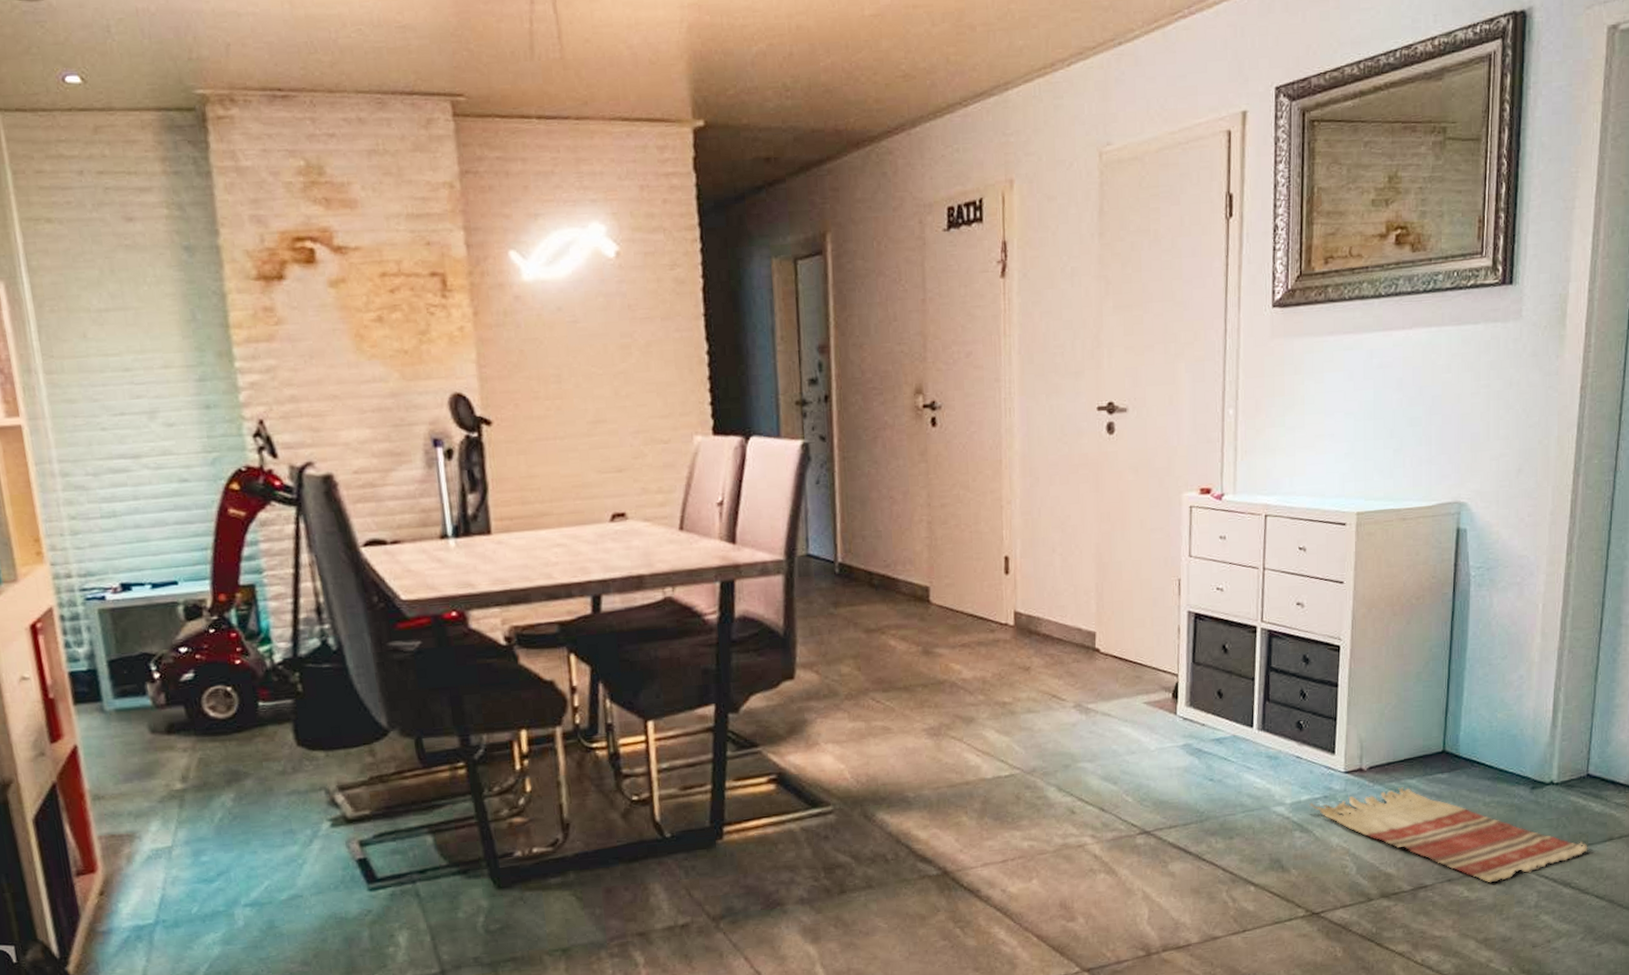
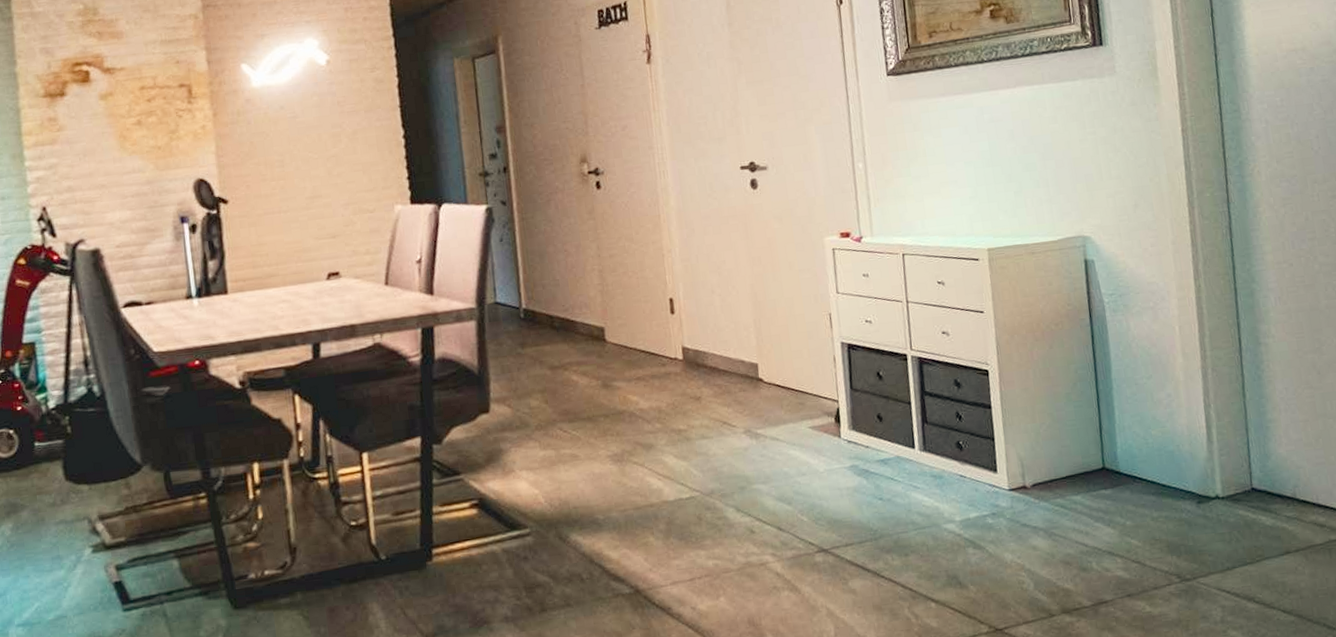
rug: present [1309,787,1588,883] -> none [979,503,1266,598]

